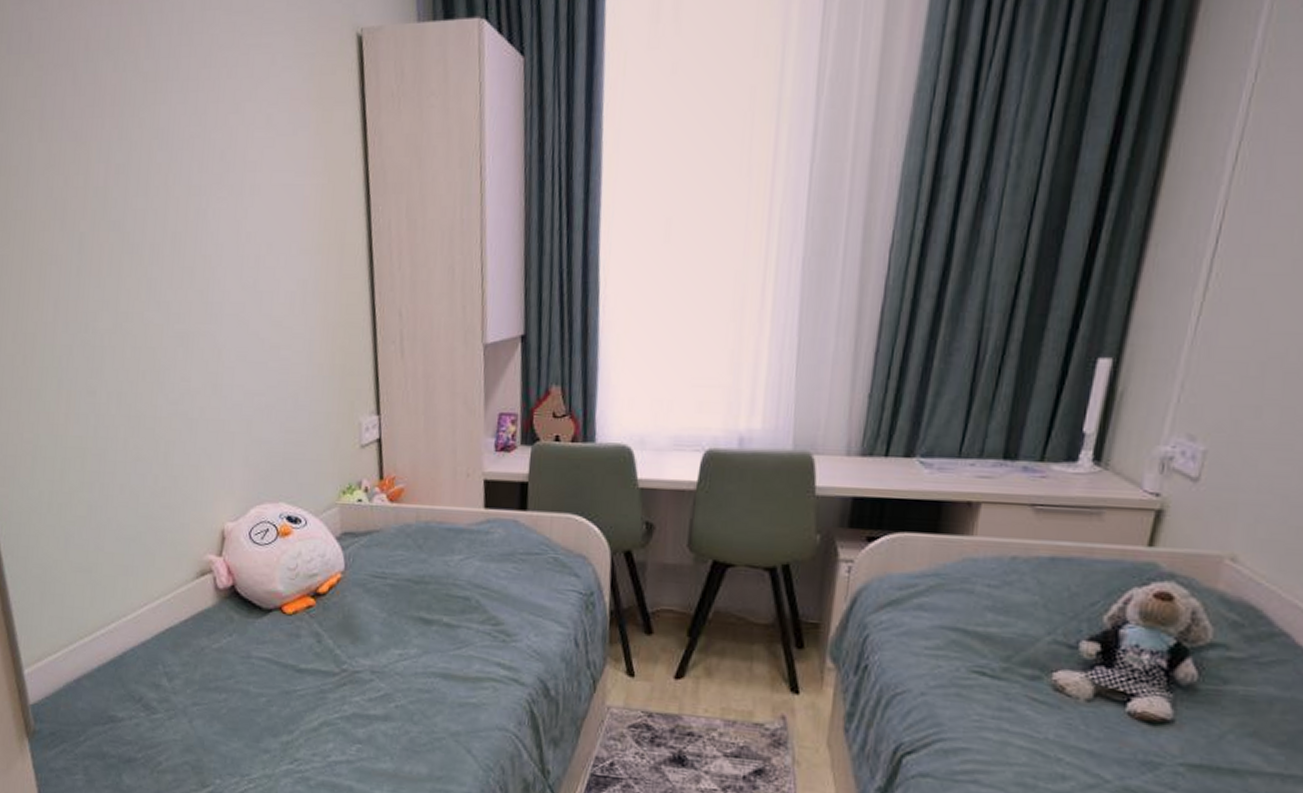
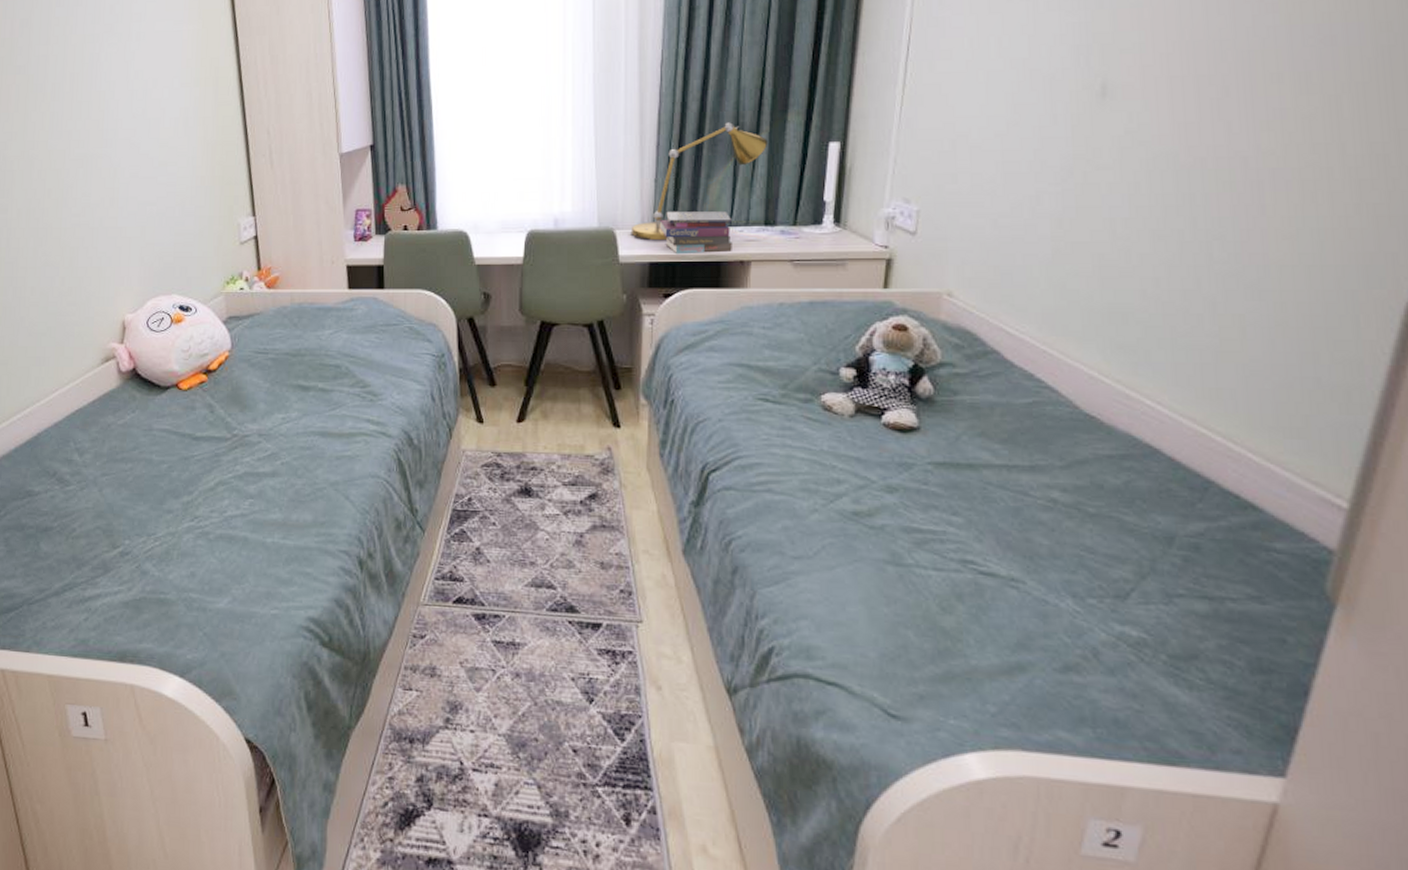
desk lamp: none [833,327,1019,472] -> present [631,122,769,241]
books: none [869,436,962,491] -> present [659,211,732,255]

